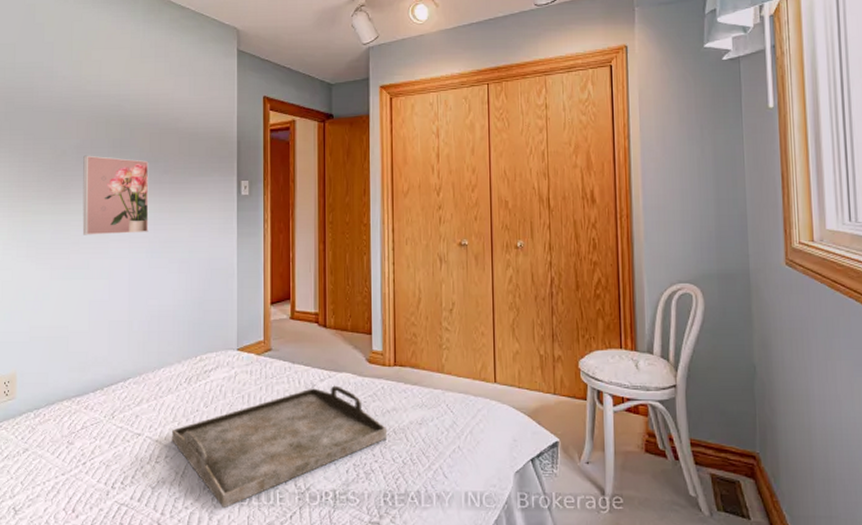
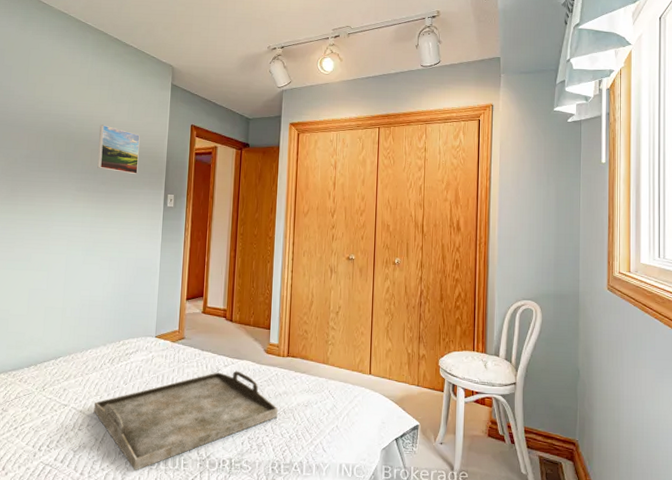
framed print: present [82,155,149,235] -> none [27,164,89,234]
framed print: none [158,103,205,160] -> present [97,125,140,175]

